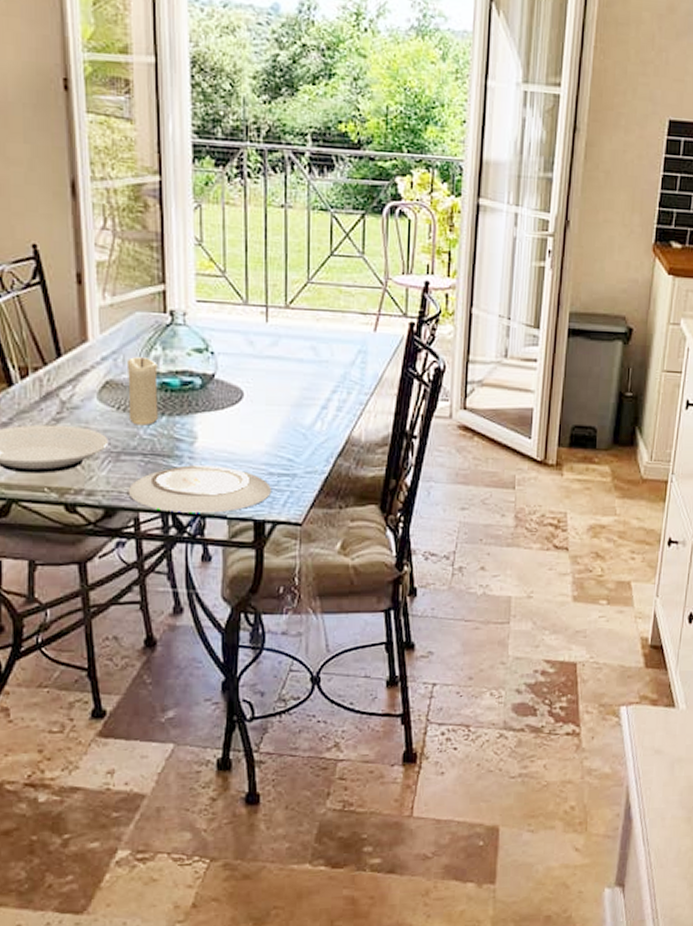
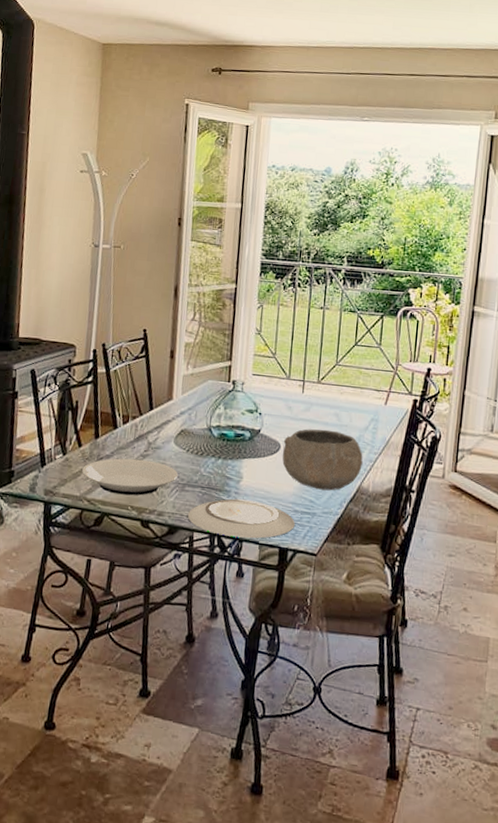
candle: present [128,357,158,426] -> none [194,413,220,465]
bowl: none [246,368,351,445] -> present [282,429,363,491]

